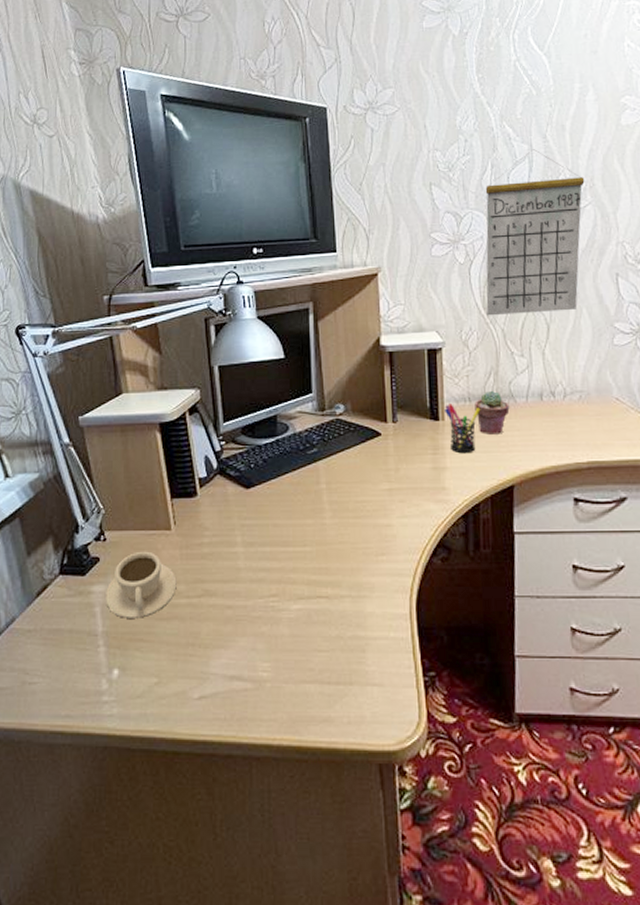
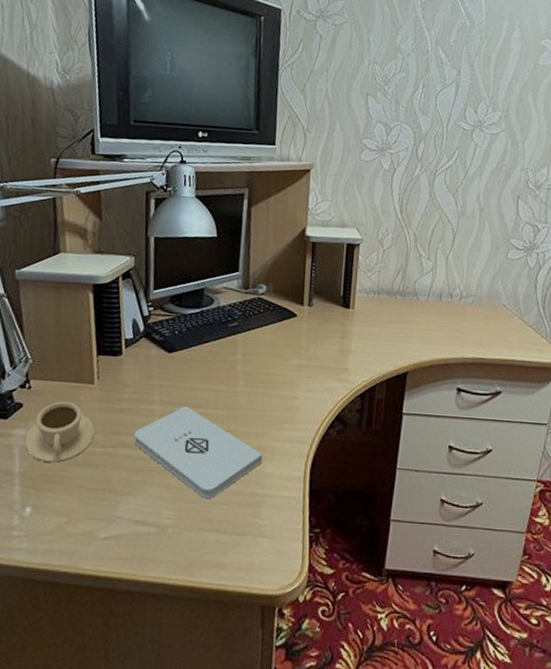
notepad: none [218,546,362,647] -> present [133,406,263,500]
pen holder: present [443,404,481,454] -> none [354,294,387,340]
potted succulent: present [475,390,510,435] -> none [382,286,413,326]
calendar: present [485,149,585,316] -> none [403,75,502,224]

